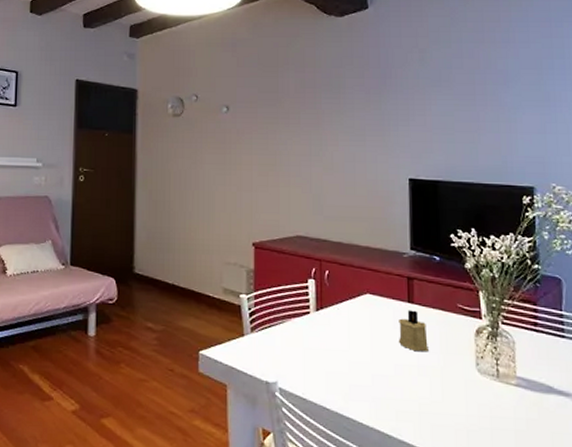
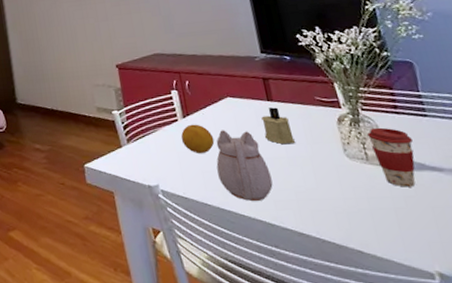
fruit: none [310,319,345,352] -> present [181,124,215,153]
teapot: none [343,329,398,409] -> present [216,130,273,201]
coffee cup: none [503,344,547,410] -> present [367,127,416,187]

